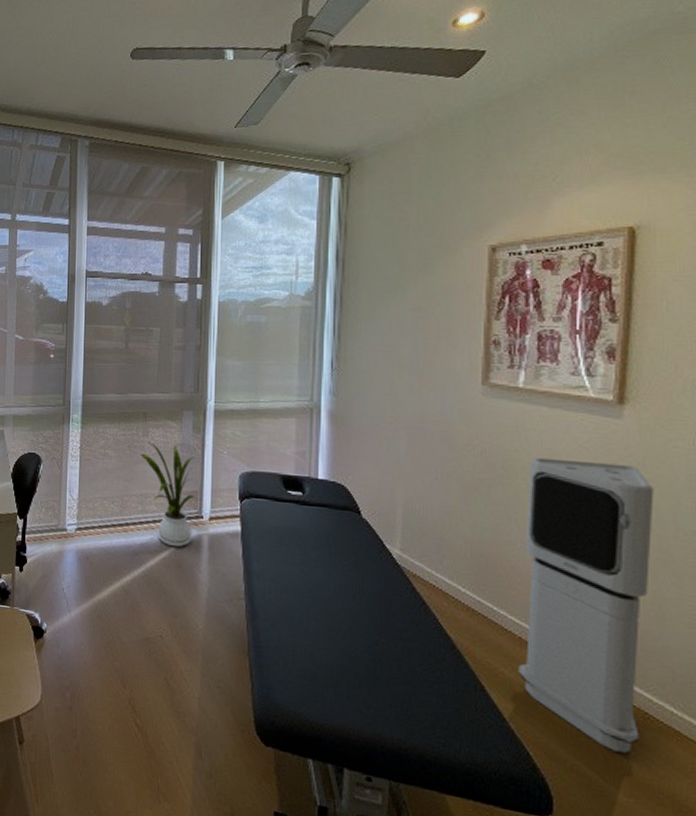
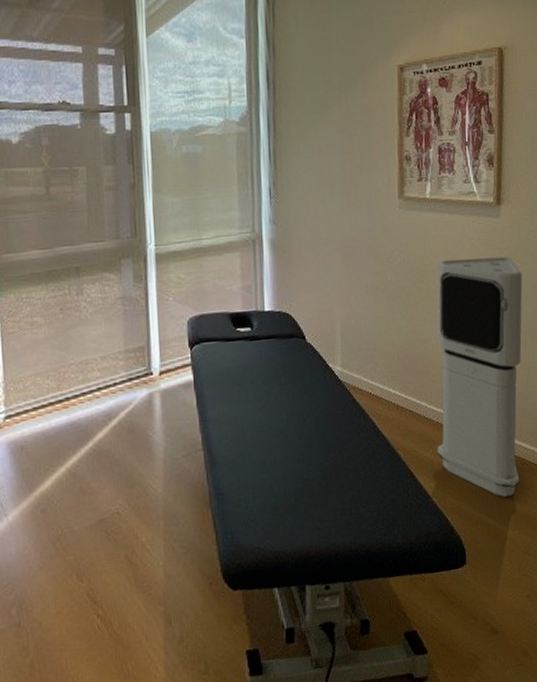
house plant: present [140,442,198,547] -> none [76,300,146,412]

